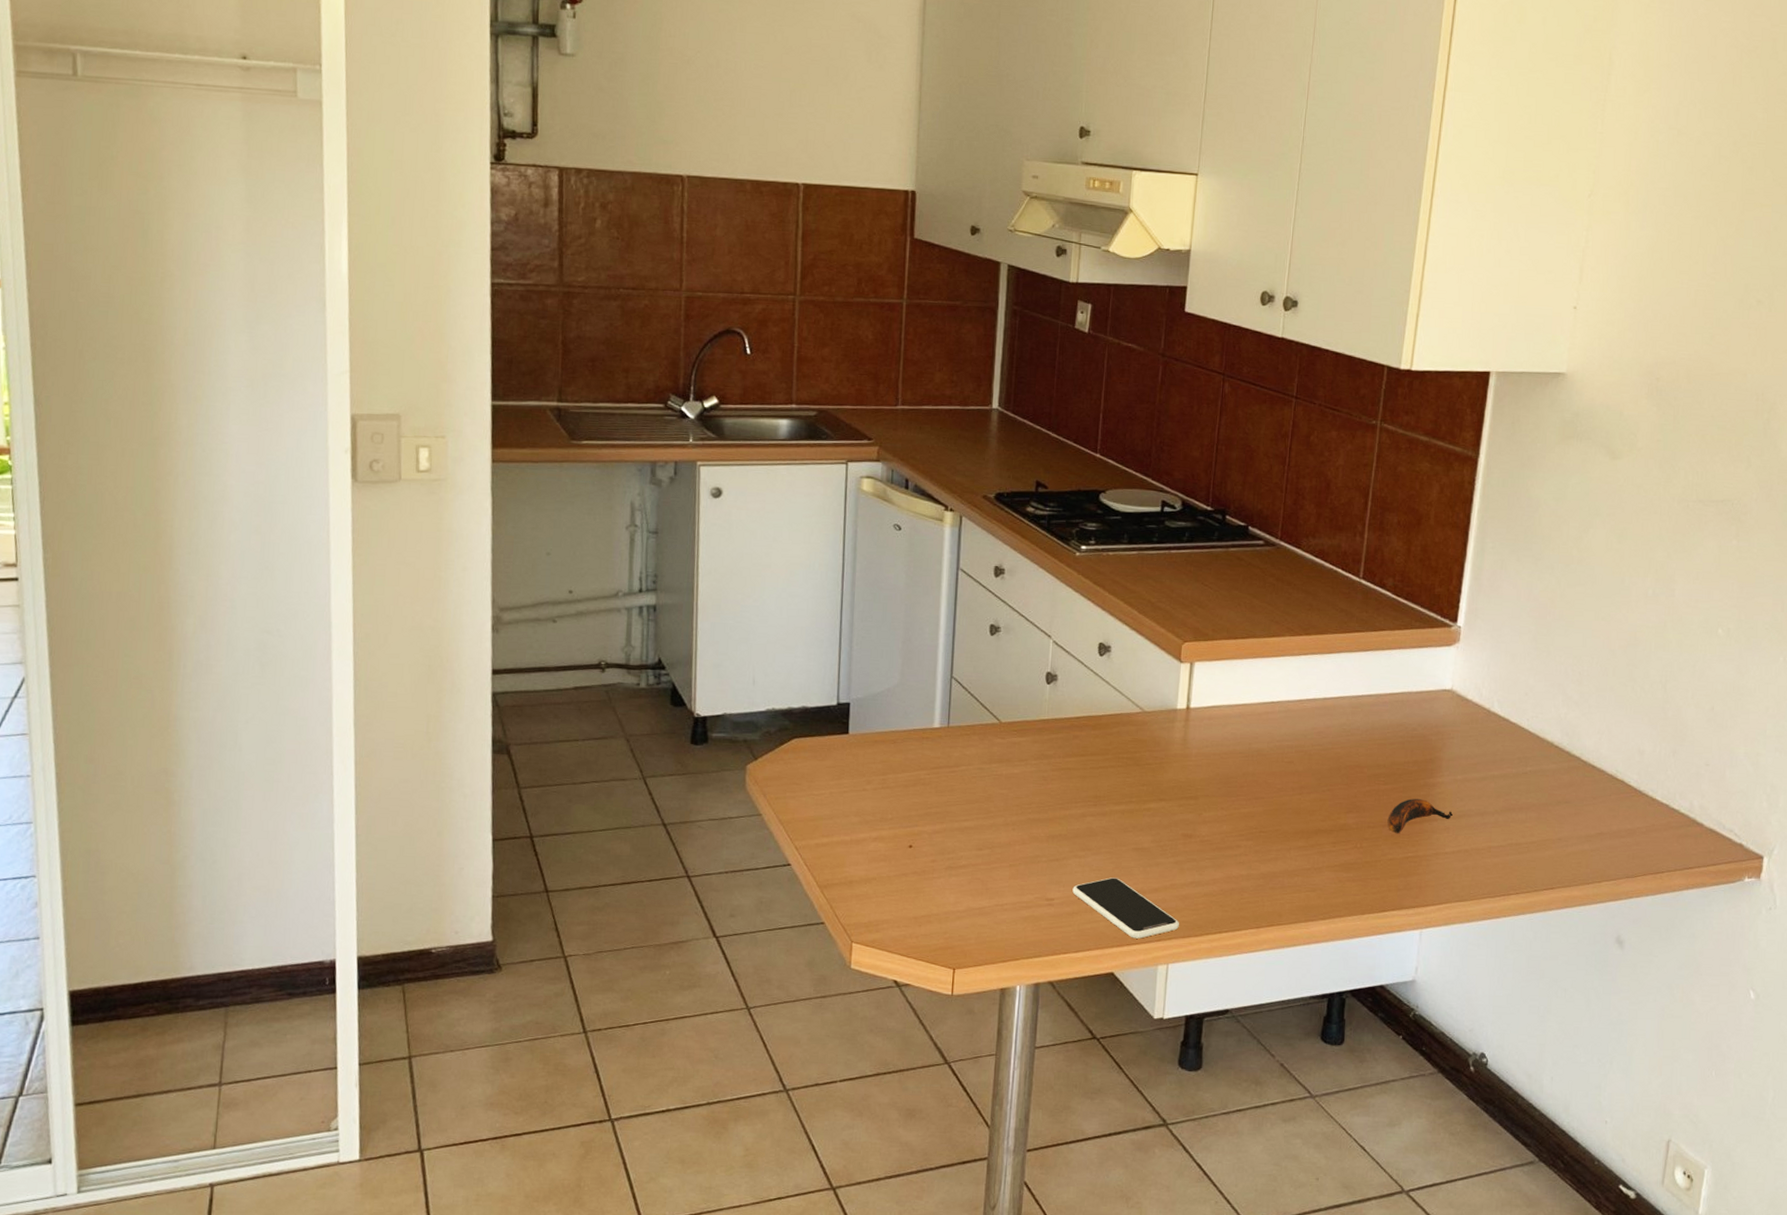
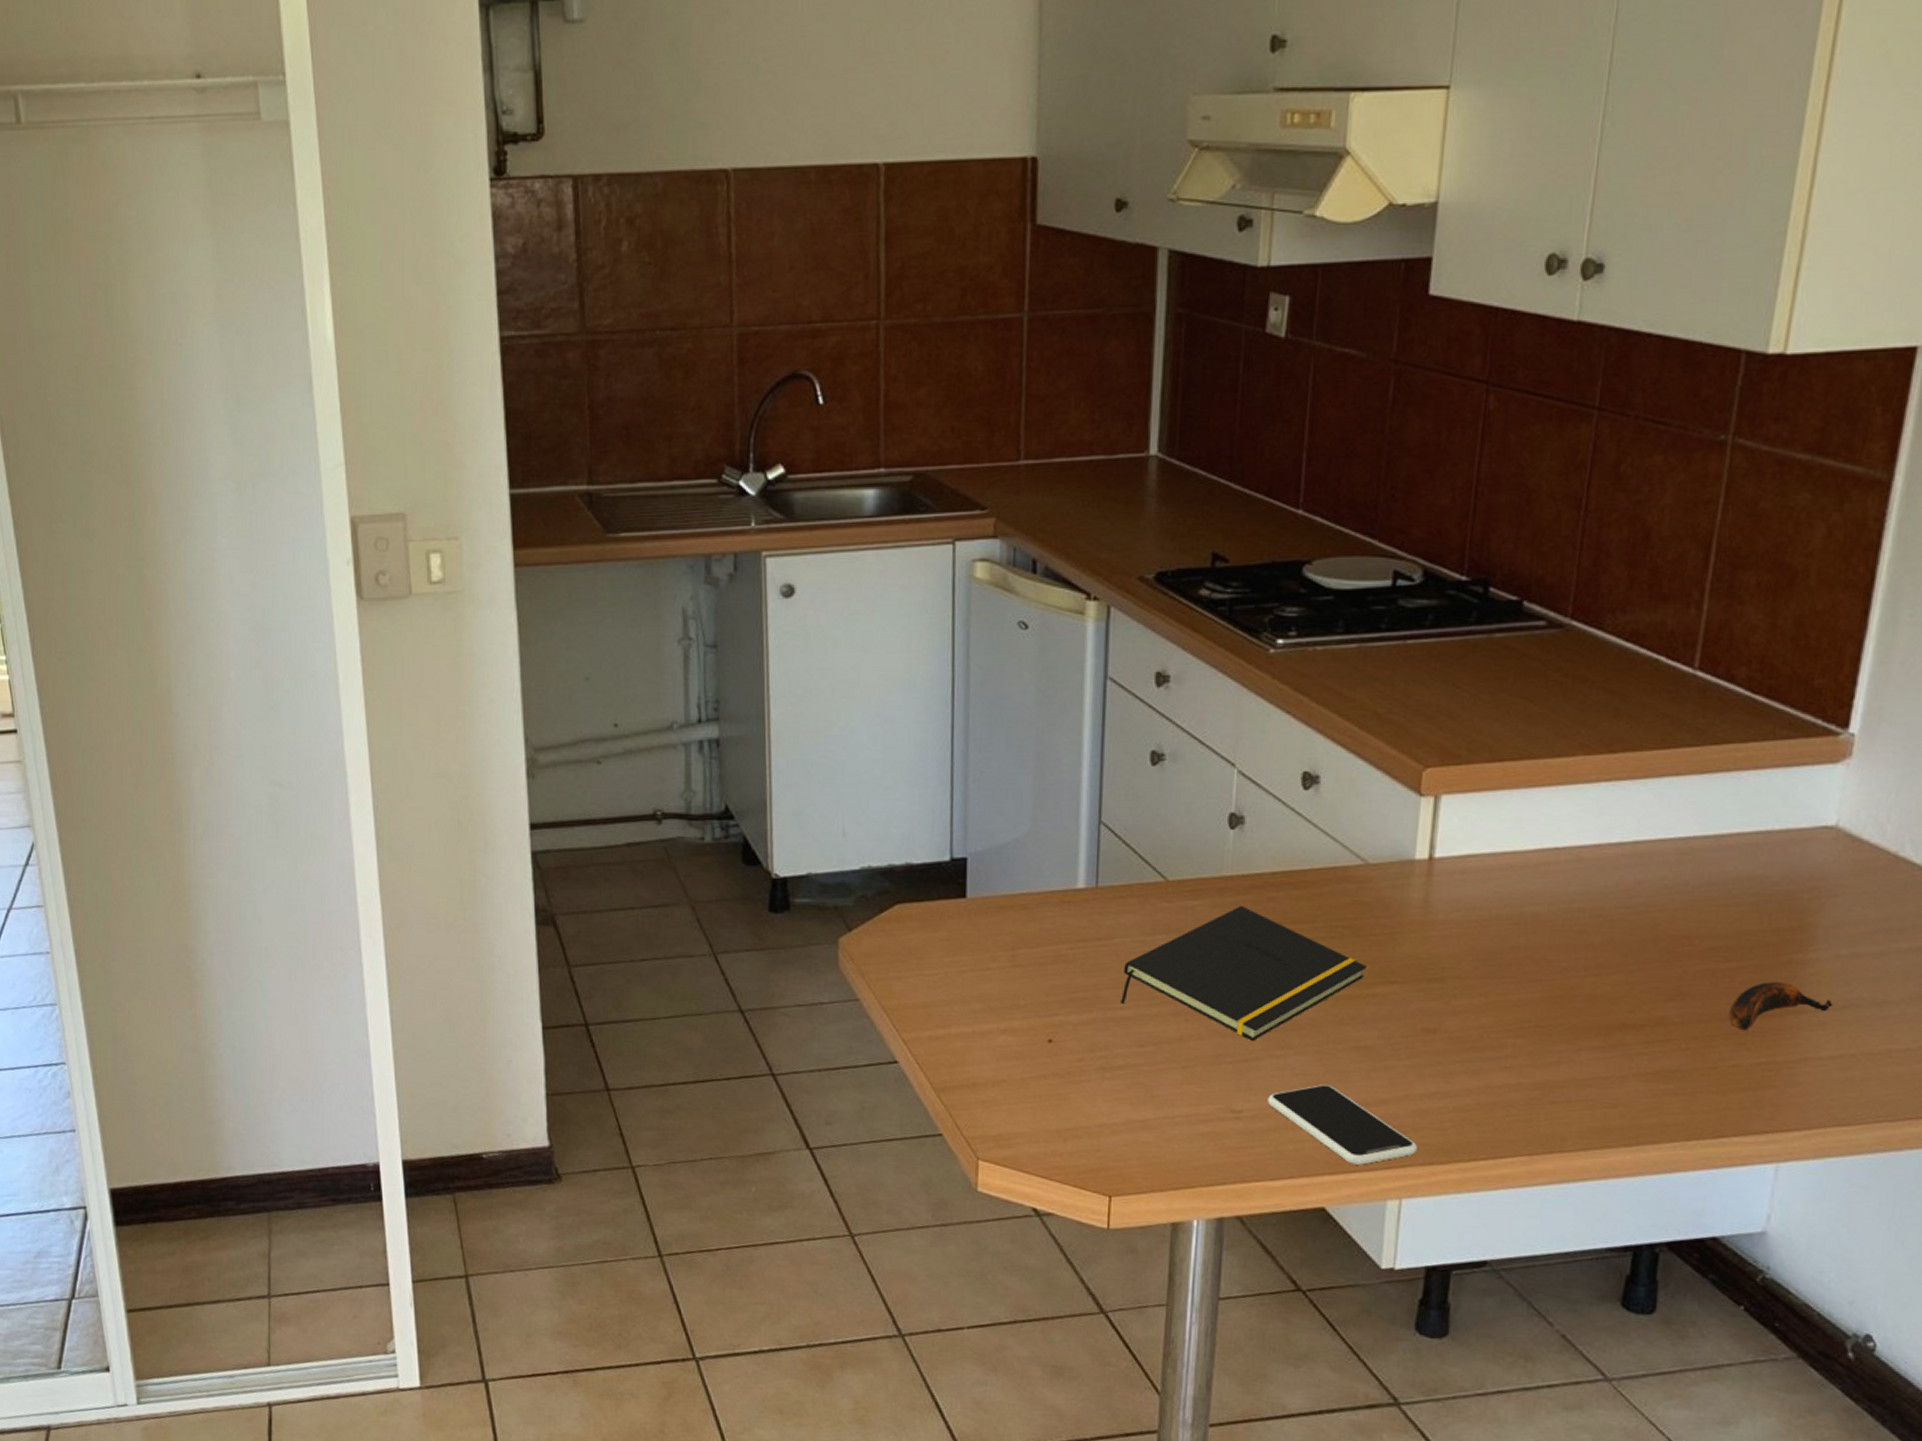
notepad: none [964,741,1143,845] -> present [1120,905,1366,1041]

